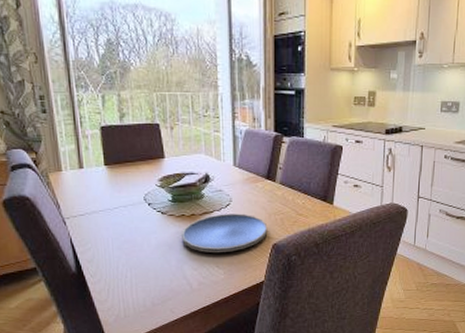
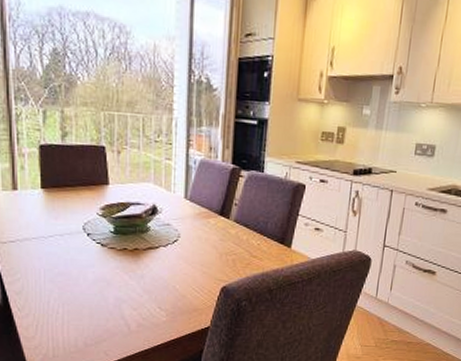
plate: present [182,213,268,252] -> none [122,250,218,293]

